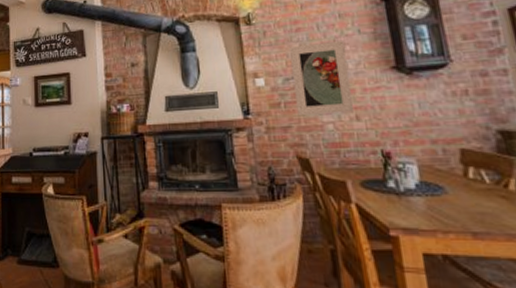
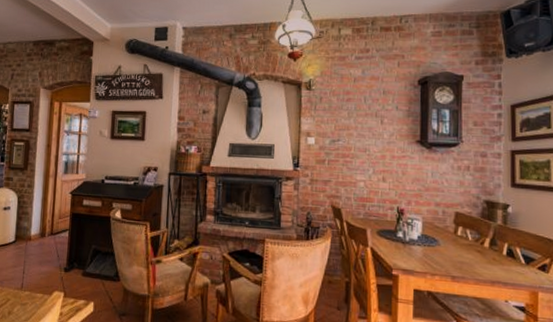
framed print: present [288,41,355,115] -> none [337,113,383,174]

